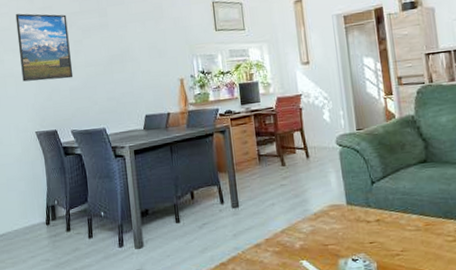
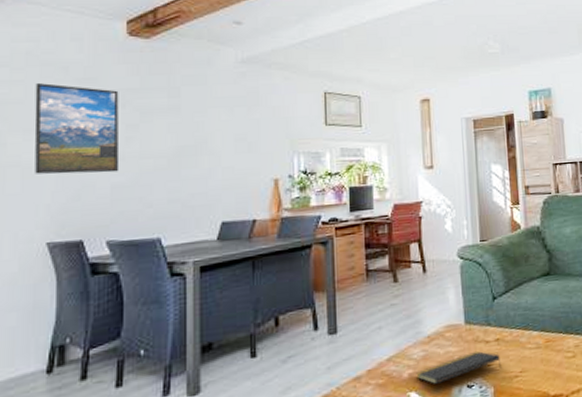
notepad: none [306,230,384,255] -> present [416,351,502,384]

